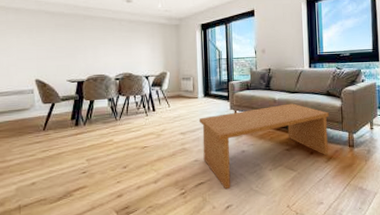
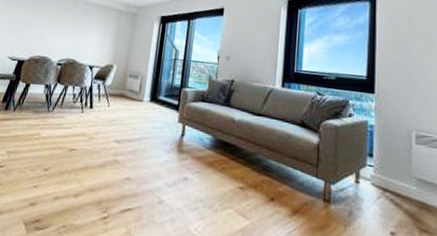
coffee table: present [199,103,330,190] -> none [136,126,302,225]

